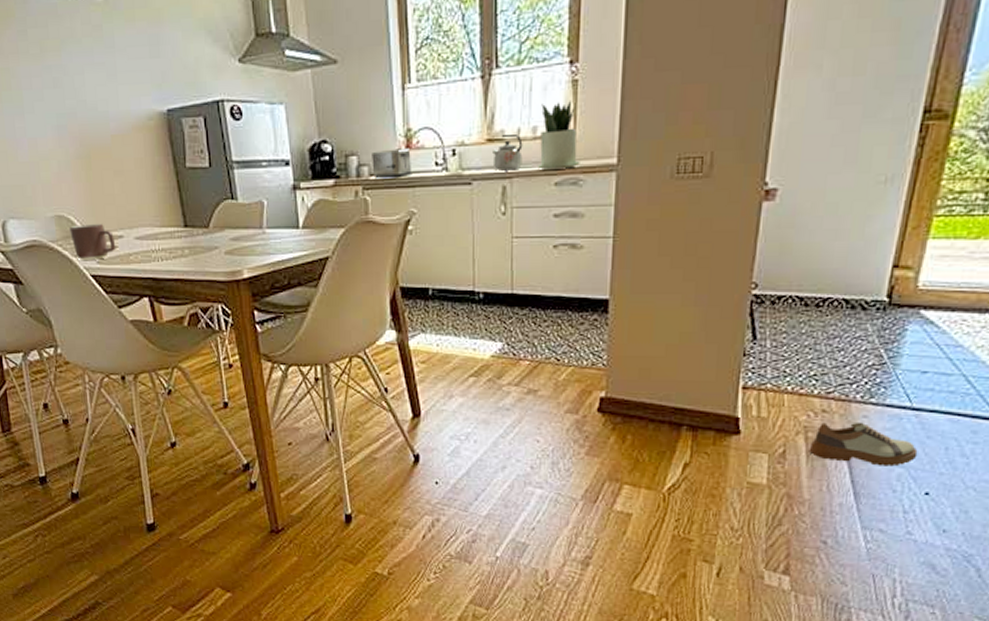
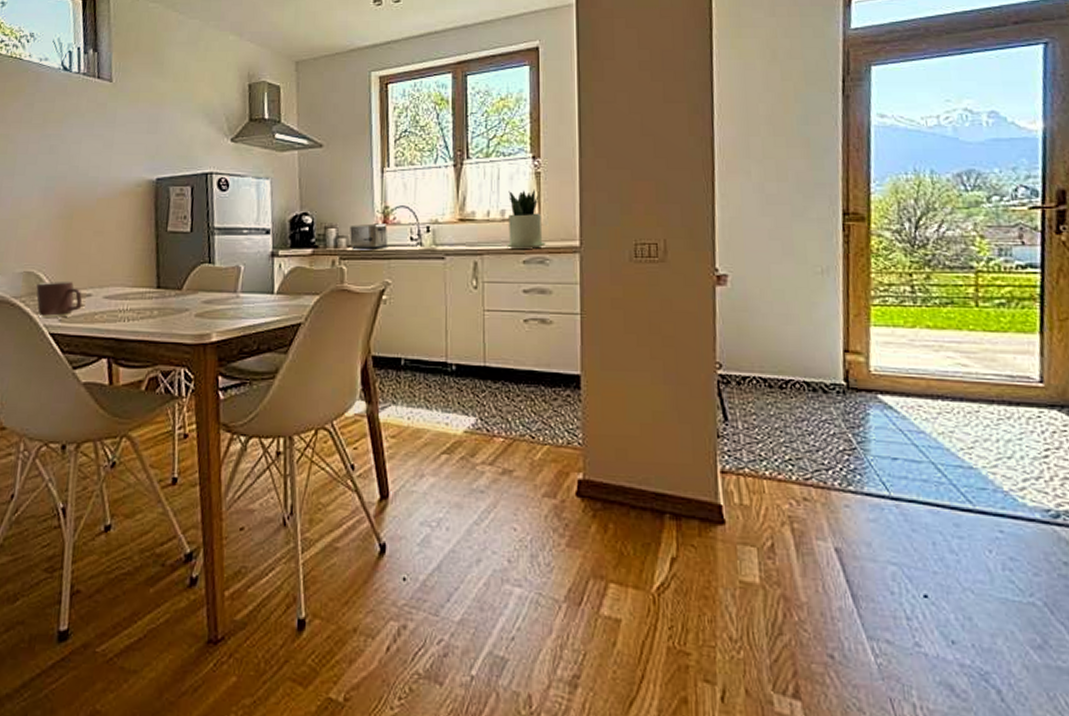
kettle: present [492,133,523,171] -> none [464,215,492,248]
shoe: present [810,422,918,467] -> none [798,512,907,564]

